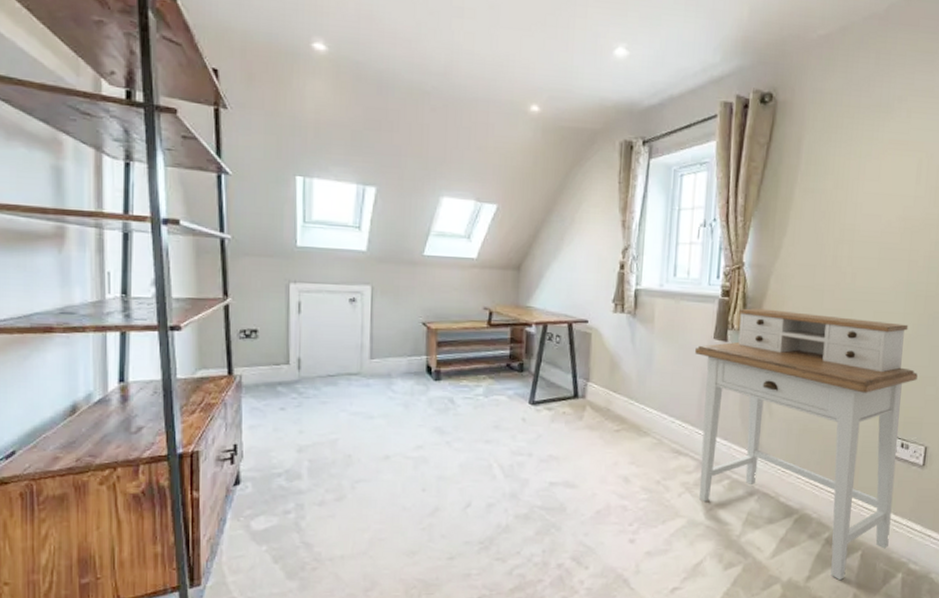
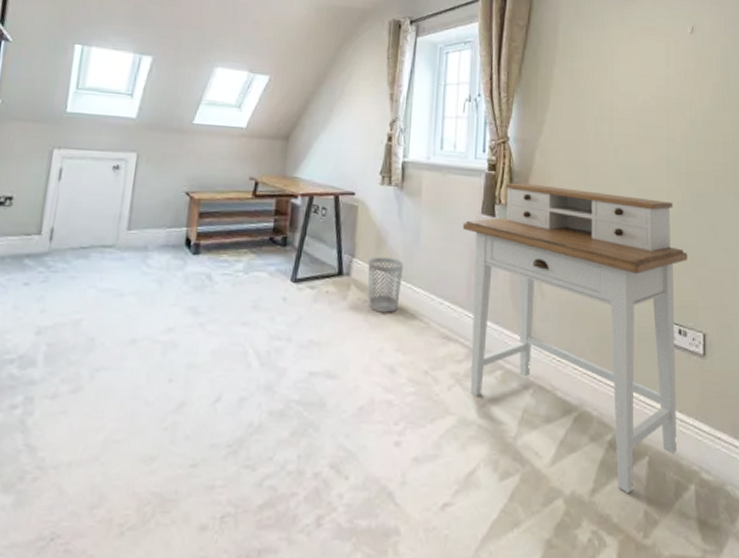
wastebasket: none [602,380,637,431] -> present [368,257,404,313]

